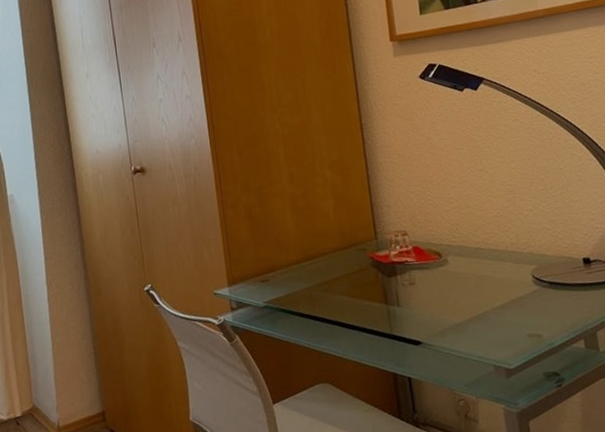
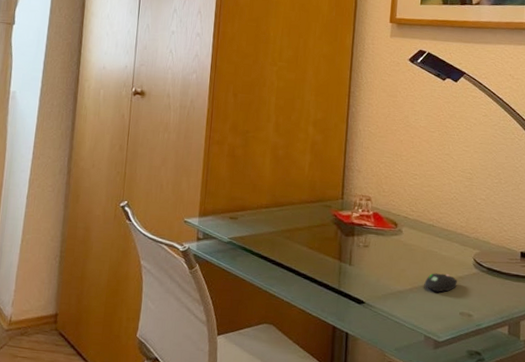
mouse: none [482,296,519,318] -> present [424,273,457,292]

